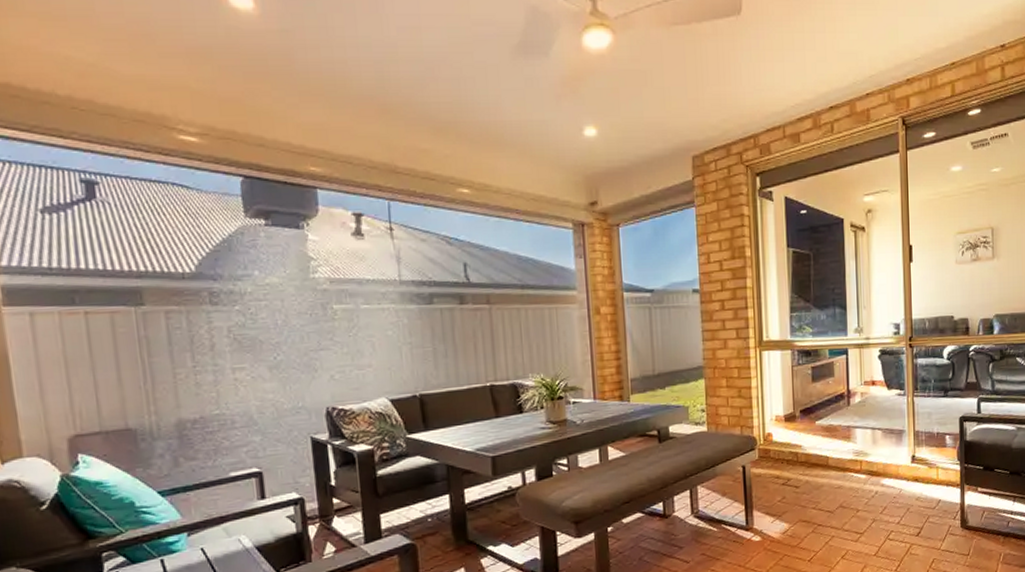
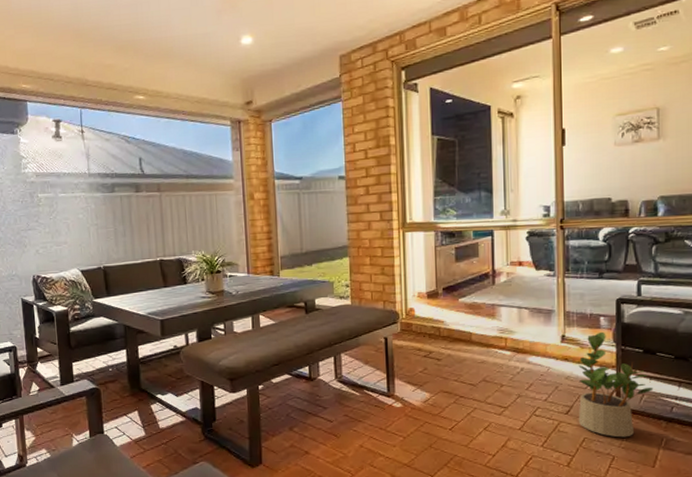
potted plant: none [927,450,993,556] -> present [578,331,654,438]

